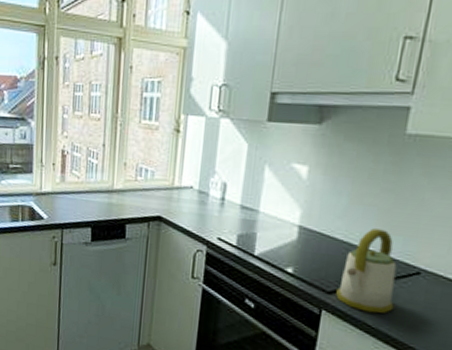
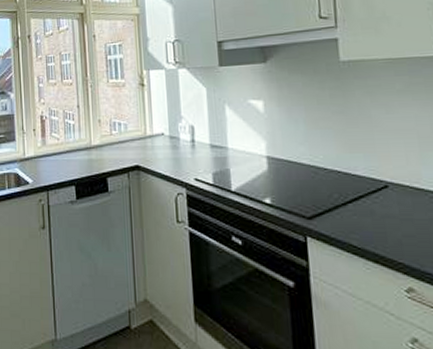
kettle: present [336,228,397,313] -> none [316,149,374,233]

